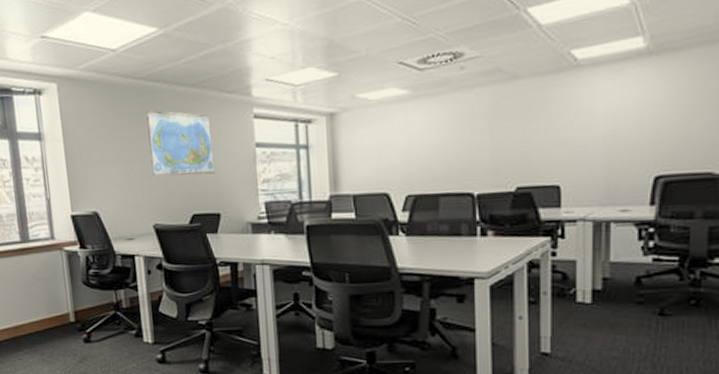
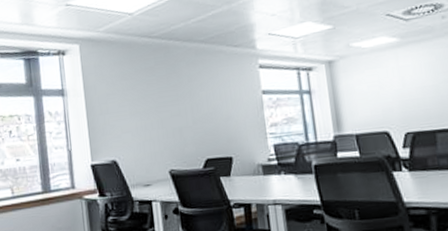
world map: present [146,110,216,176] -> none [161,65,227,124]

